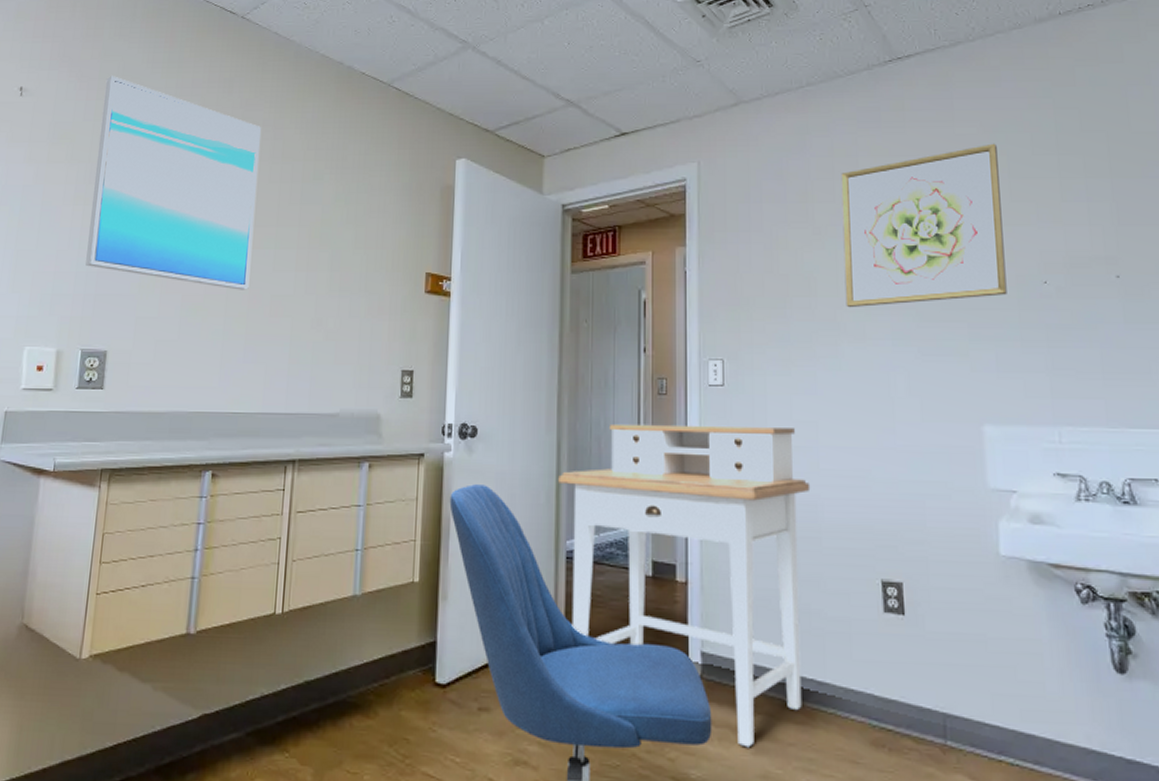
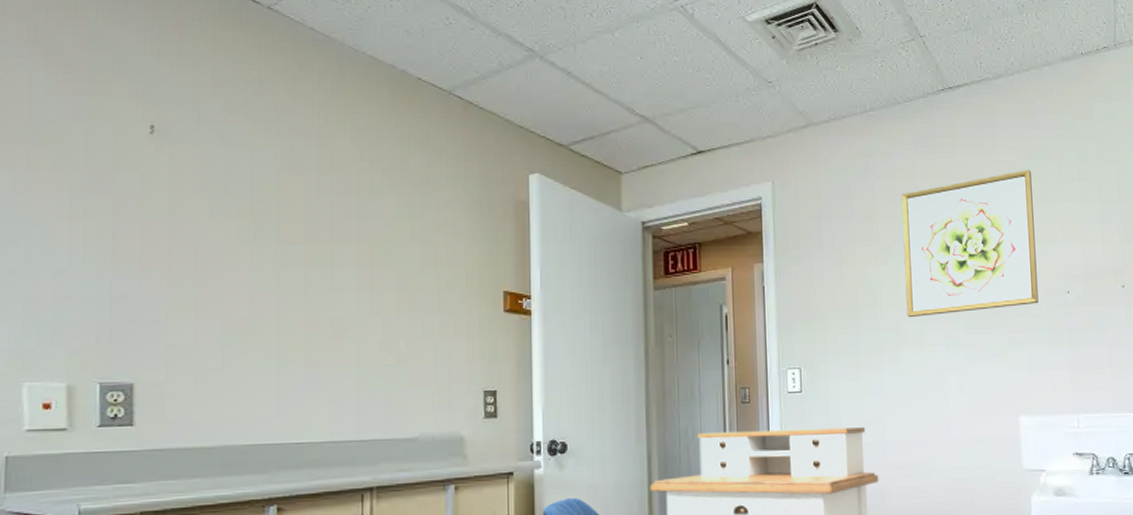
wall art: present [85,76,262,290] -> none [94,68,304,313]

